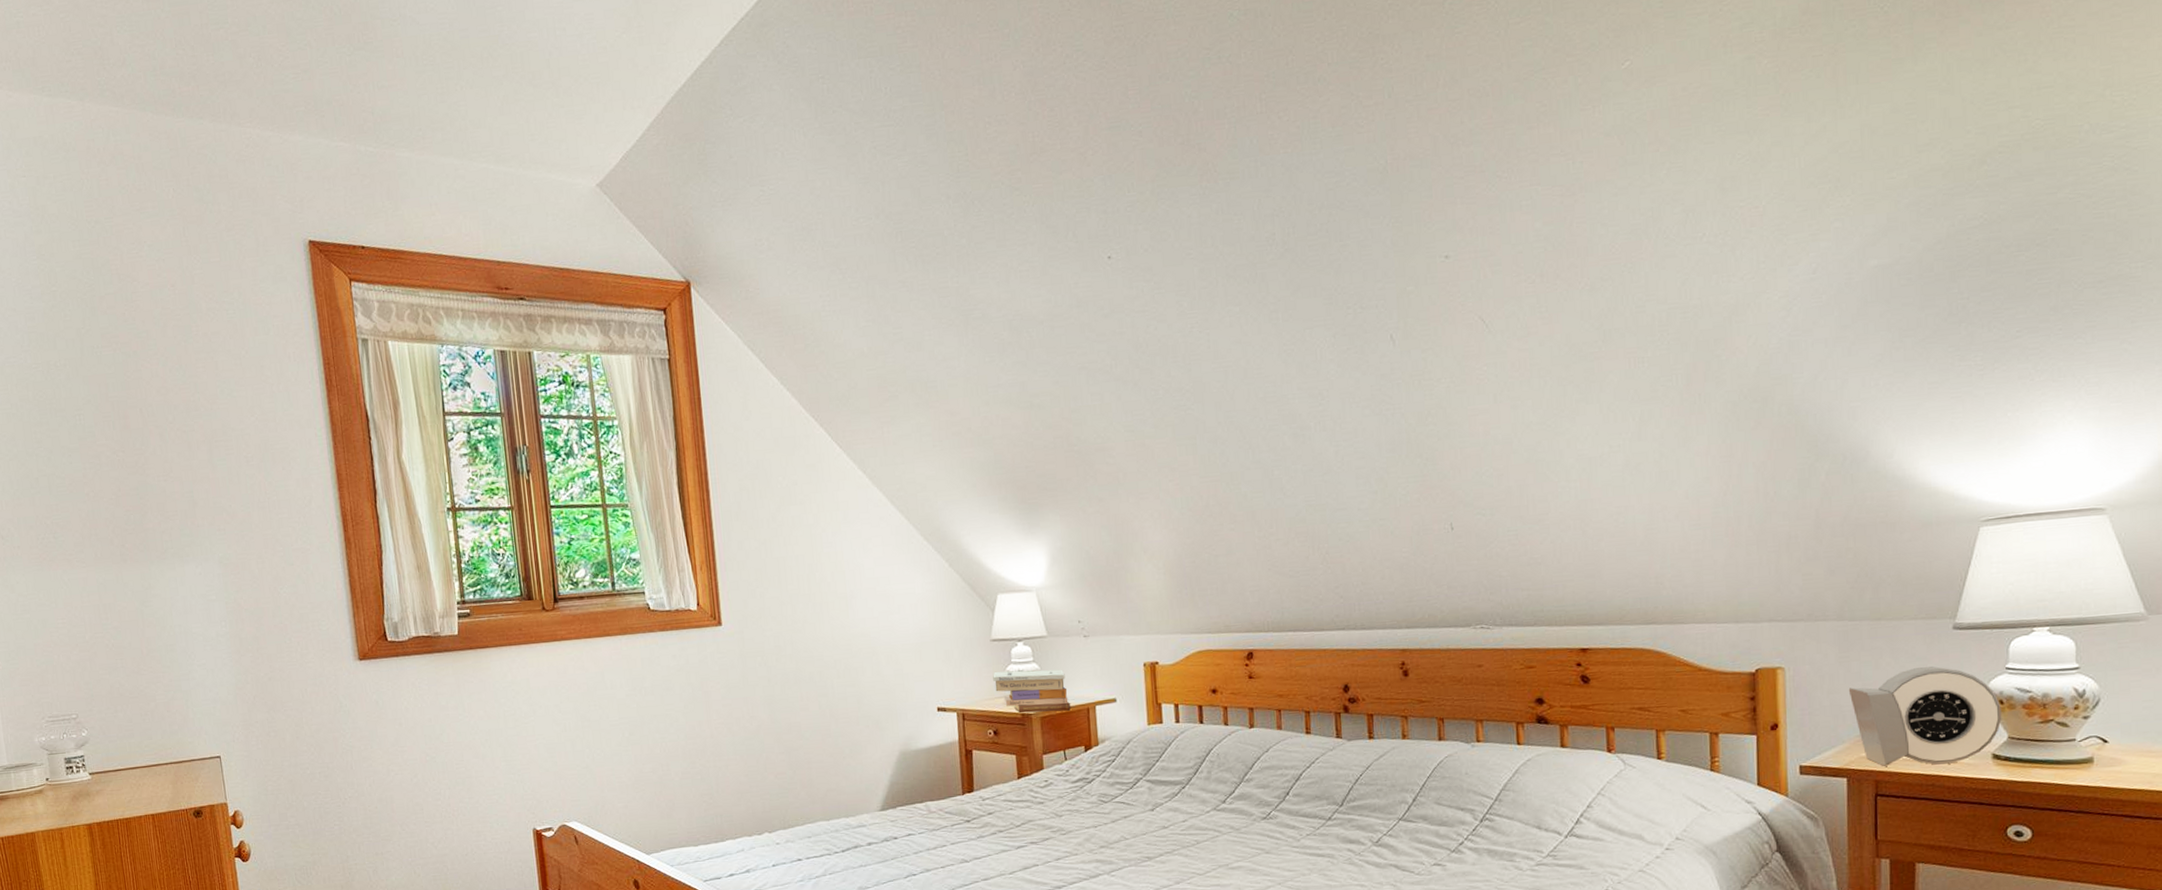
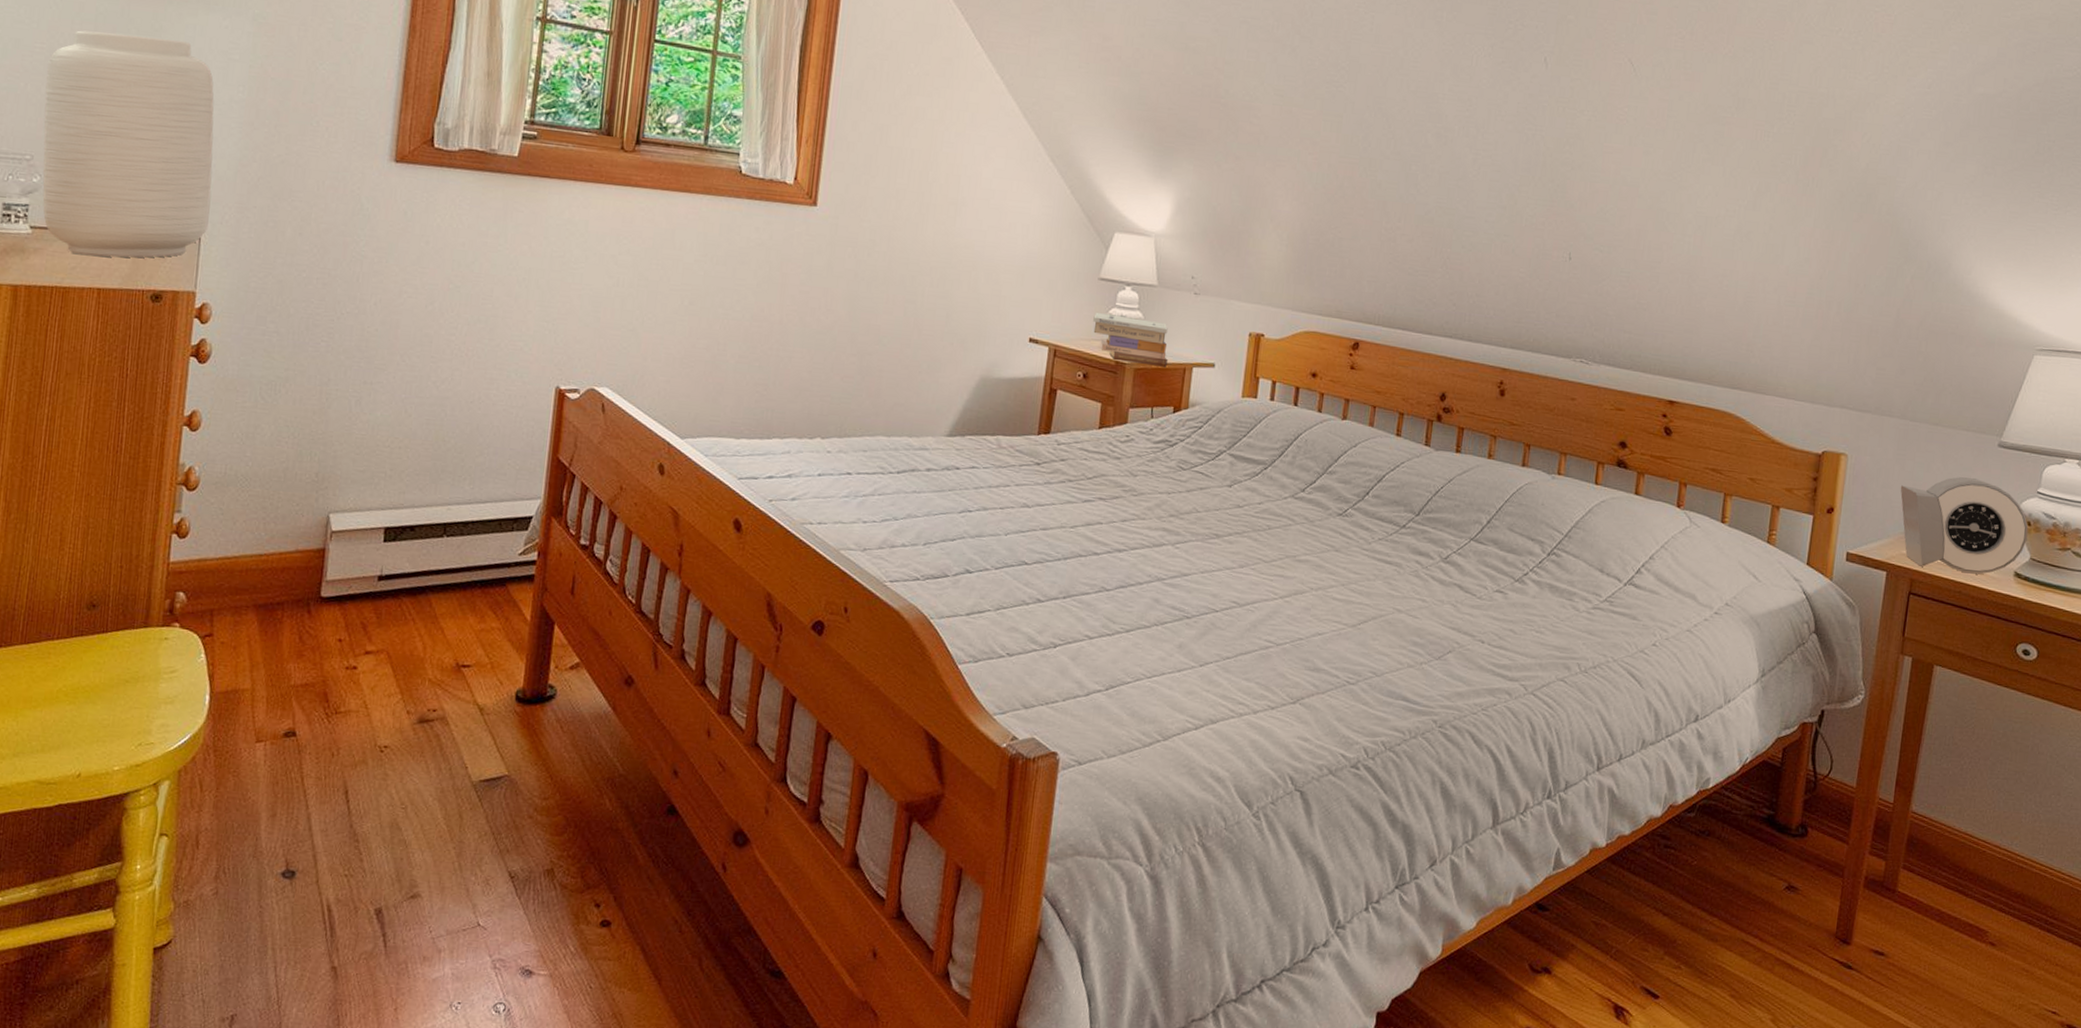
vase: none [71,593,224,790] -> present [42,30,214,258]

